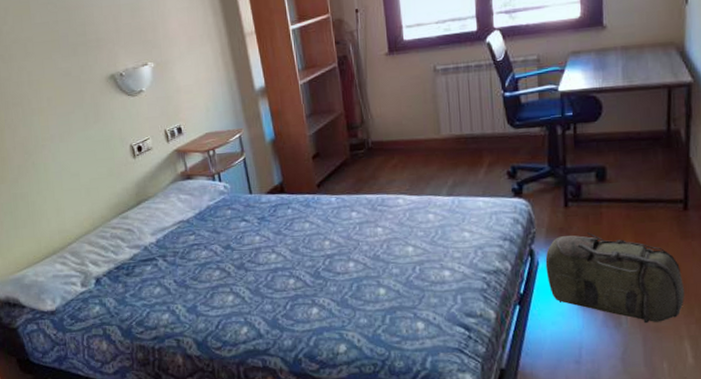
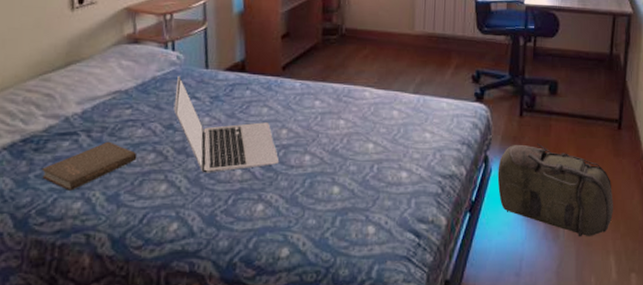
book: none [134,263,206,305] -> present [41,141,137,191]
laptop: none [227,203,327,284] -> present [173,76,280,173]

